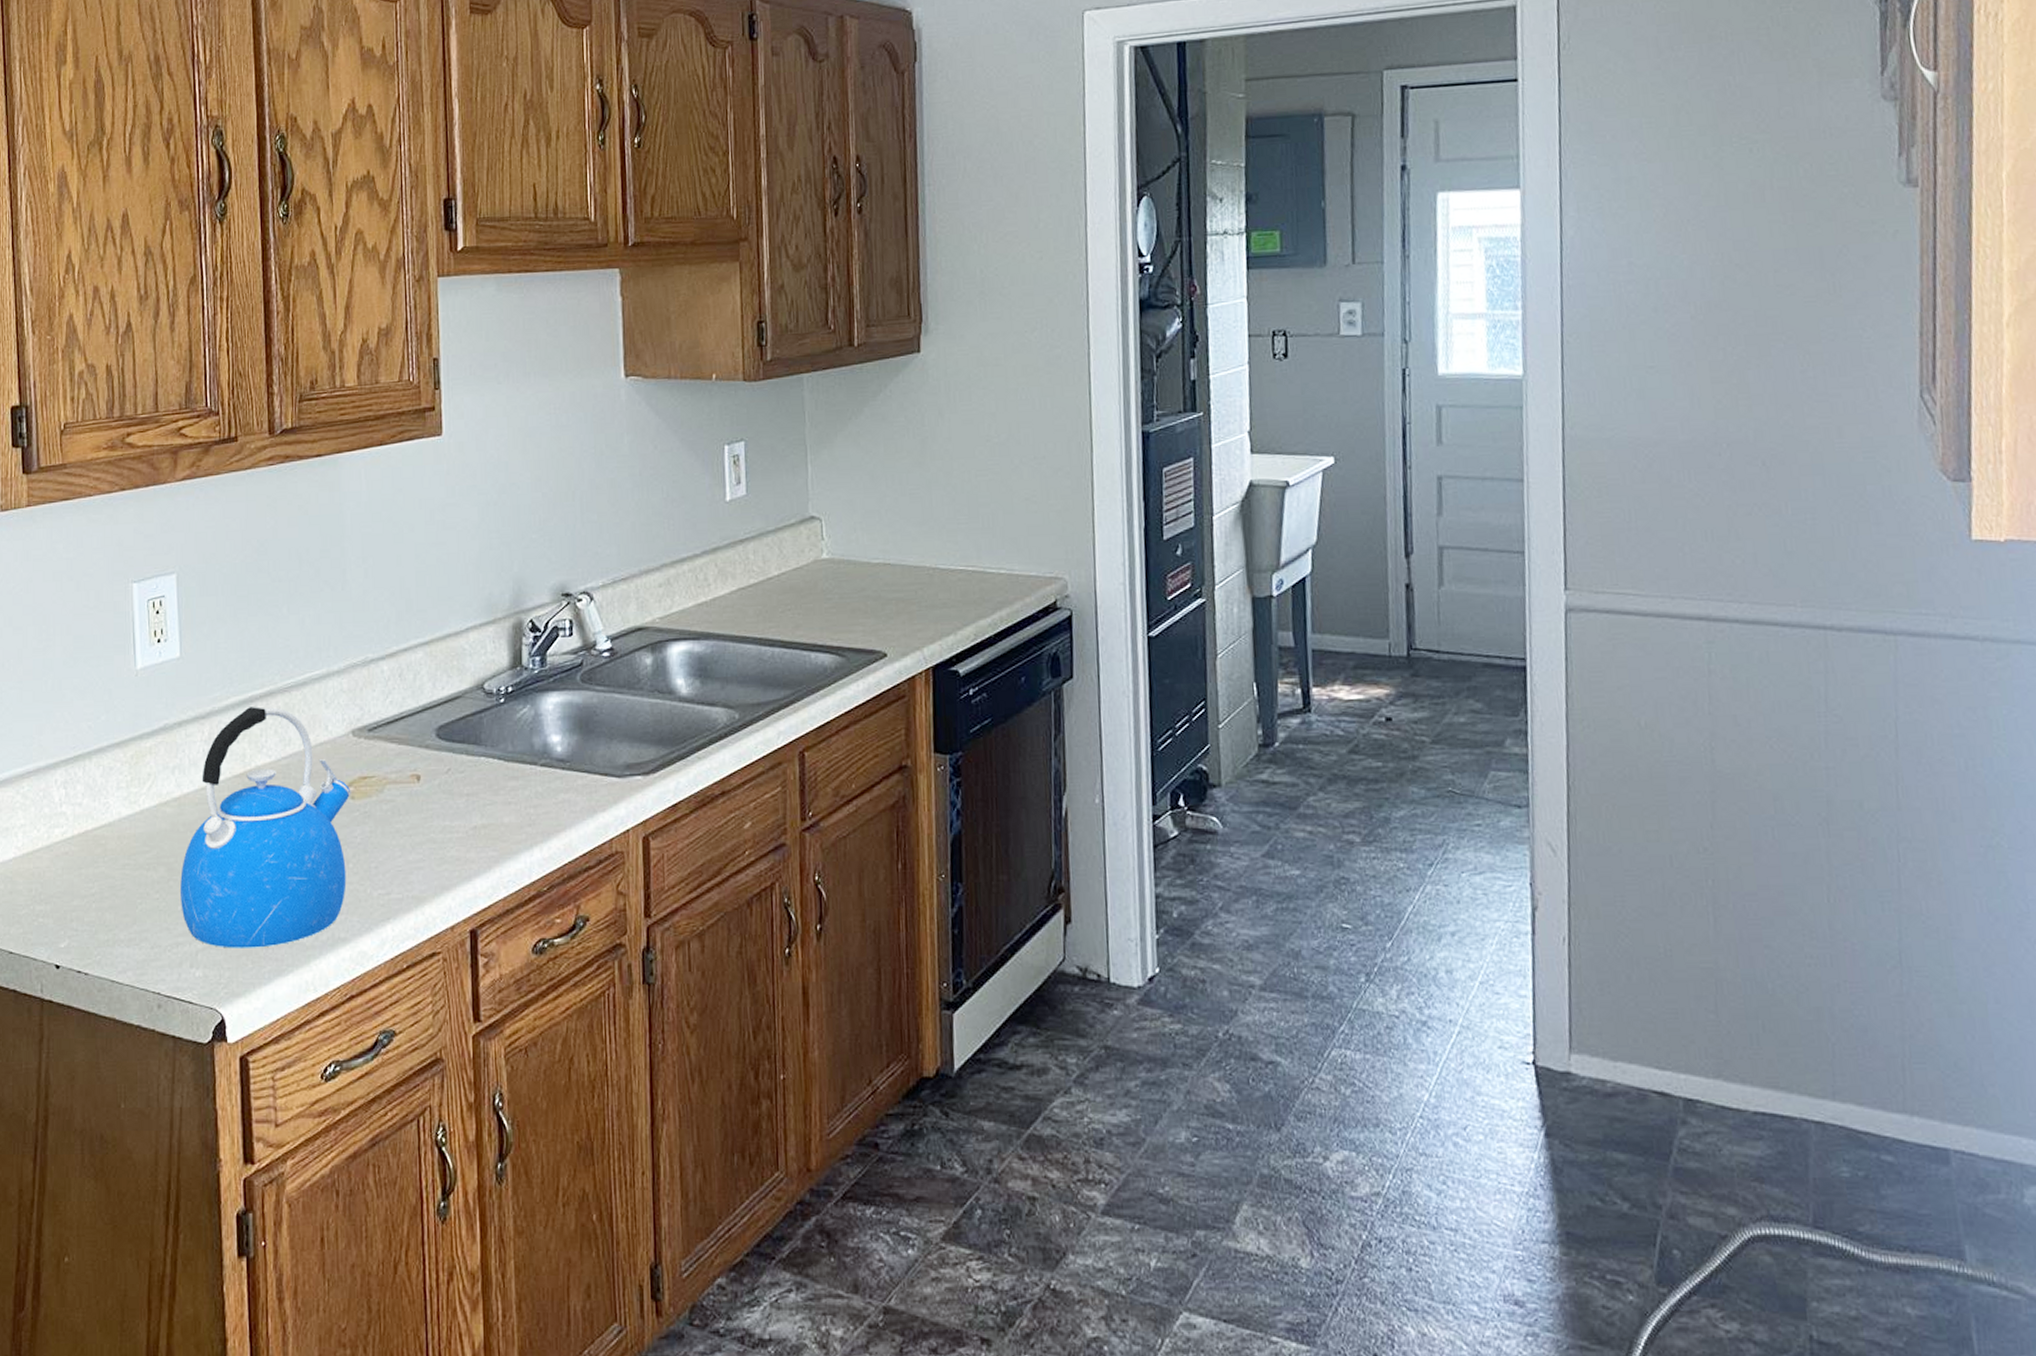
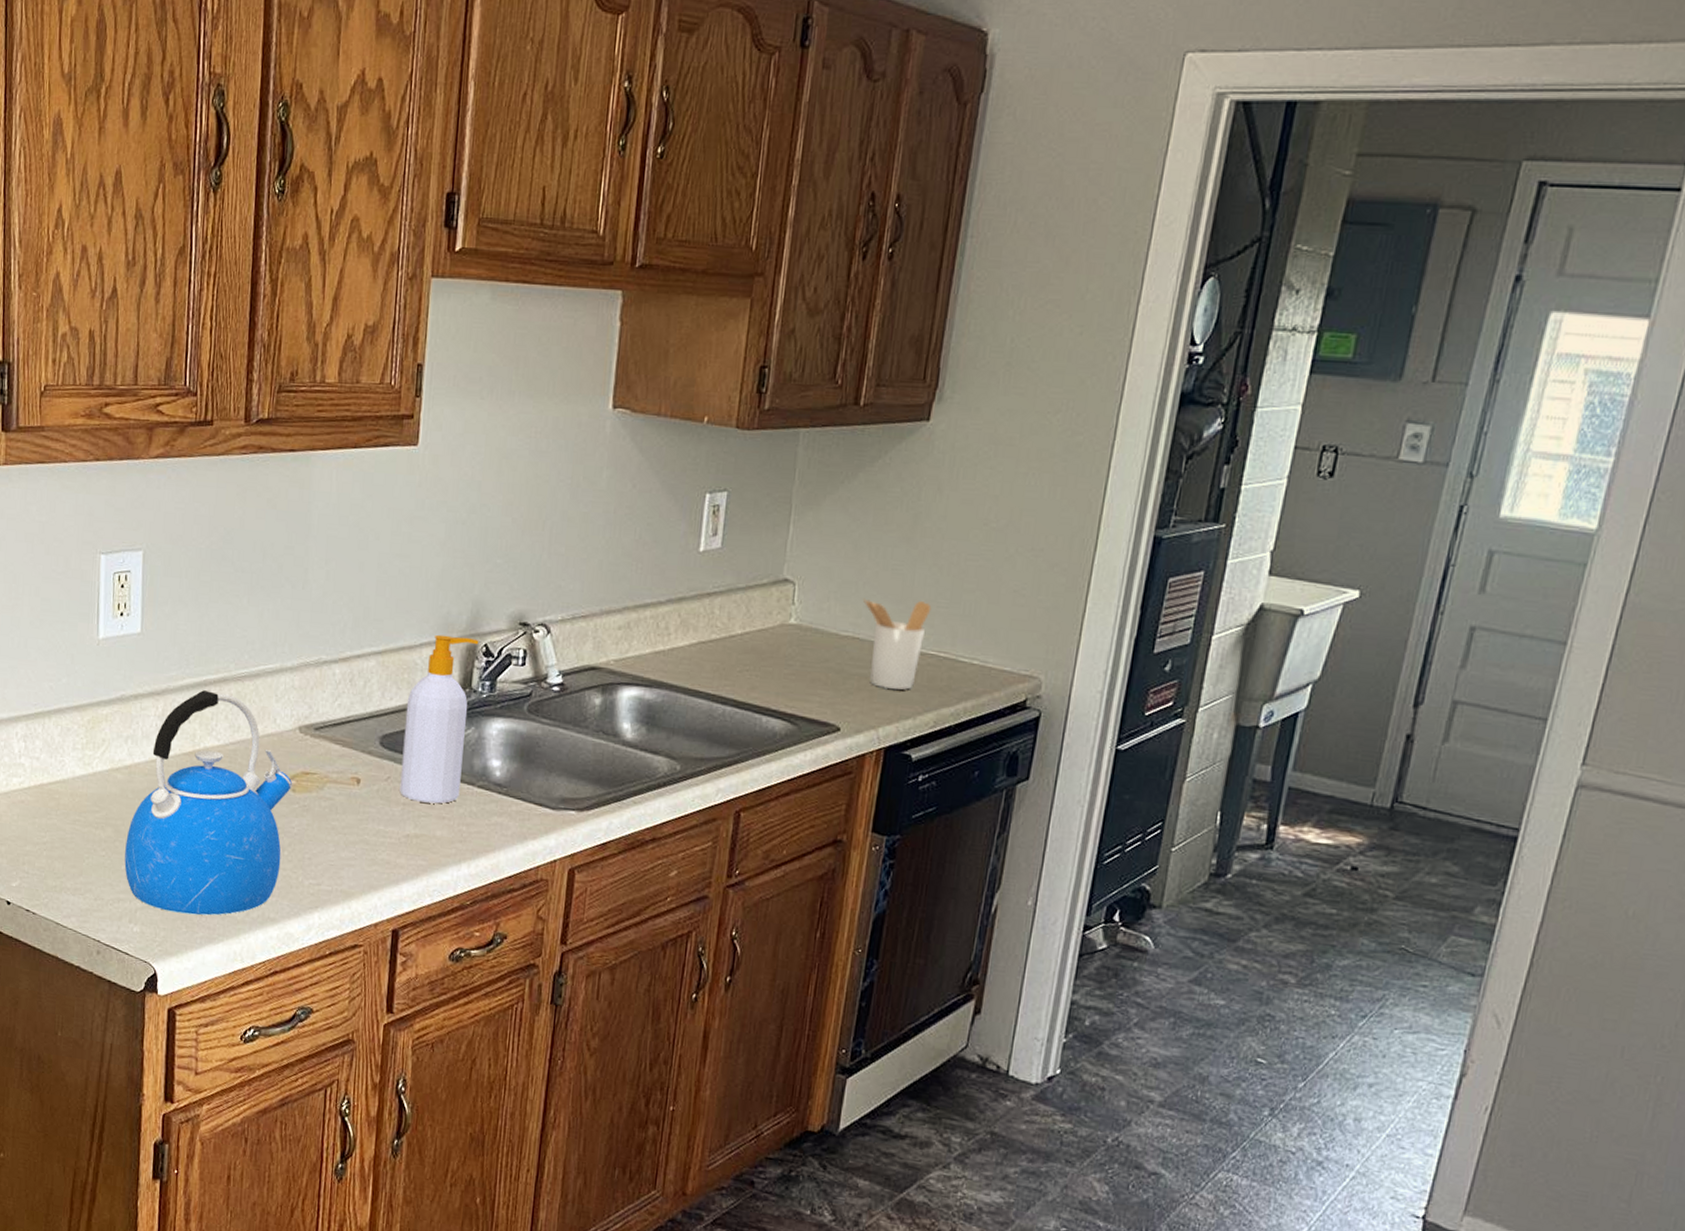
soap bottle: none [459,615,524,790] -> present [399,634,479,804]
utensil holder: none [888,520,953,610] -> present [863,598,932,690]

